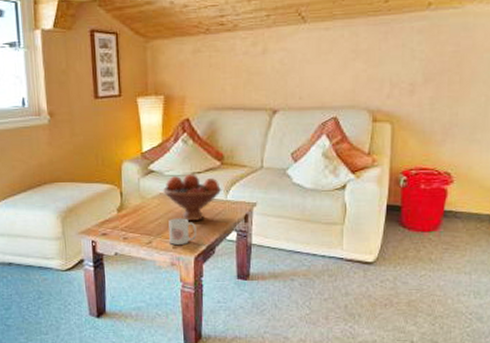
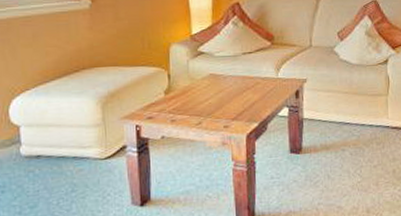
fruit bowl: present [162,173,222,221] -> none [212,54,273,99]
mug: present [169,218,197,245] -> none [219,97,249,124]

